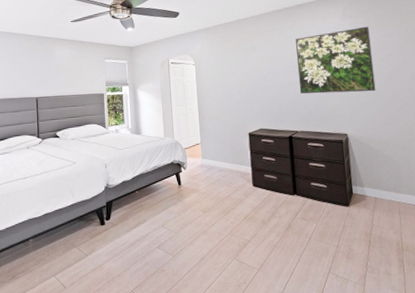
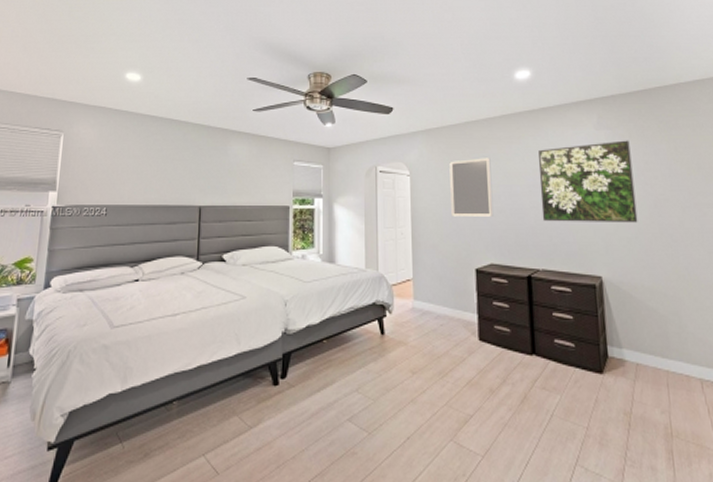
home mirror: none [225,47,262,94] -> present [449,158,494,217]

